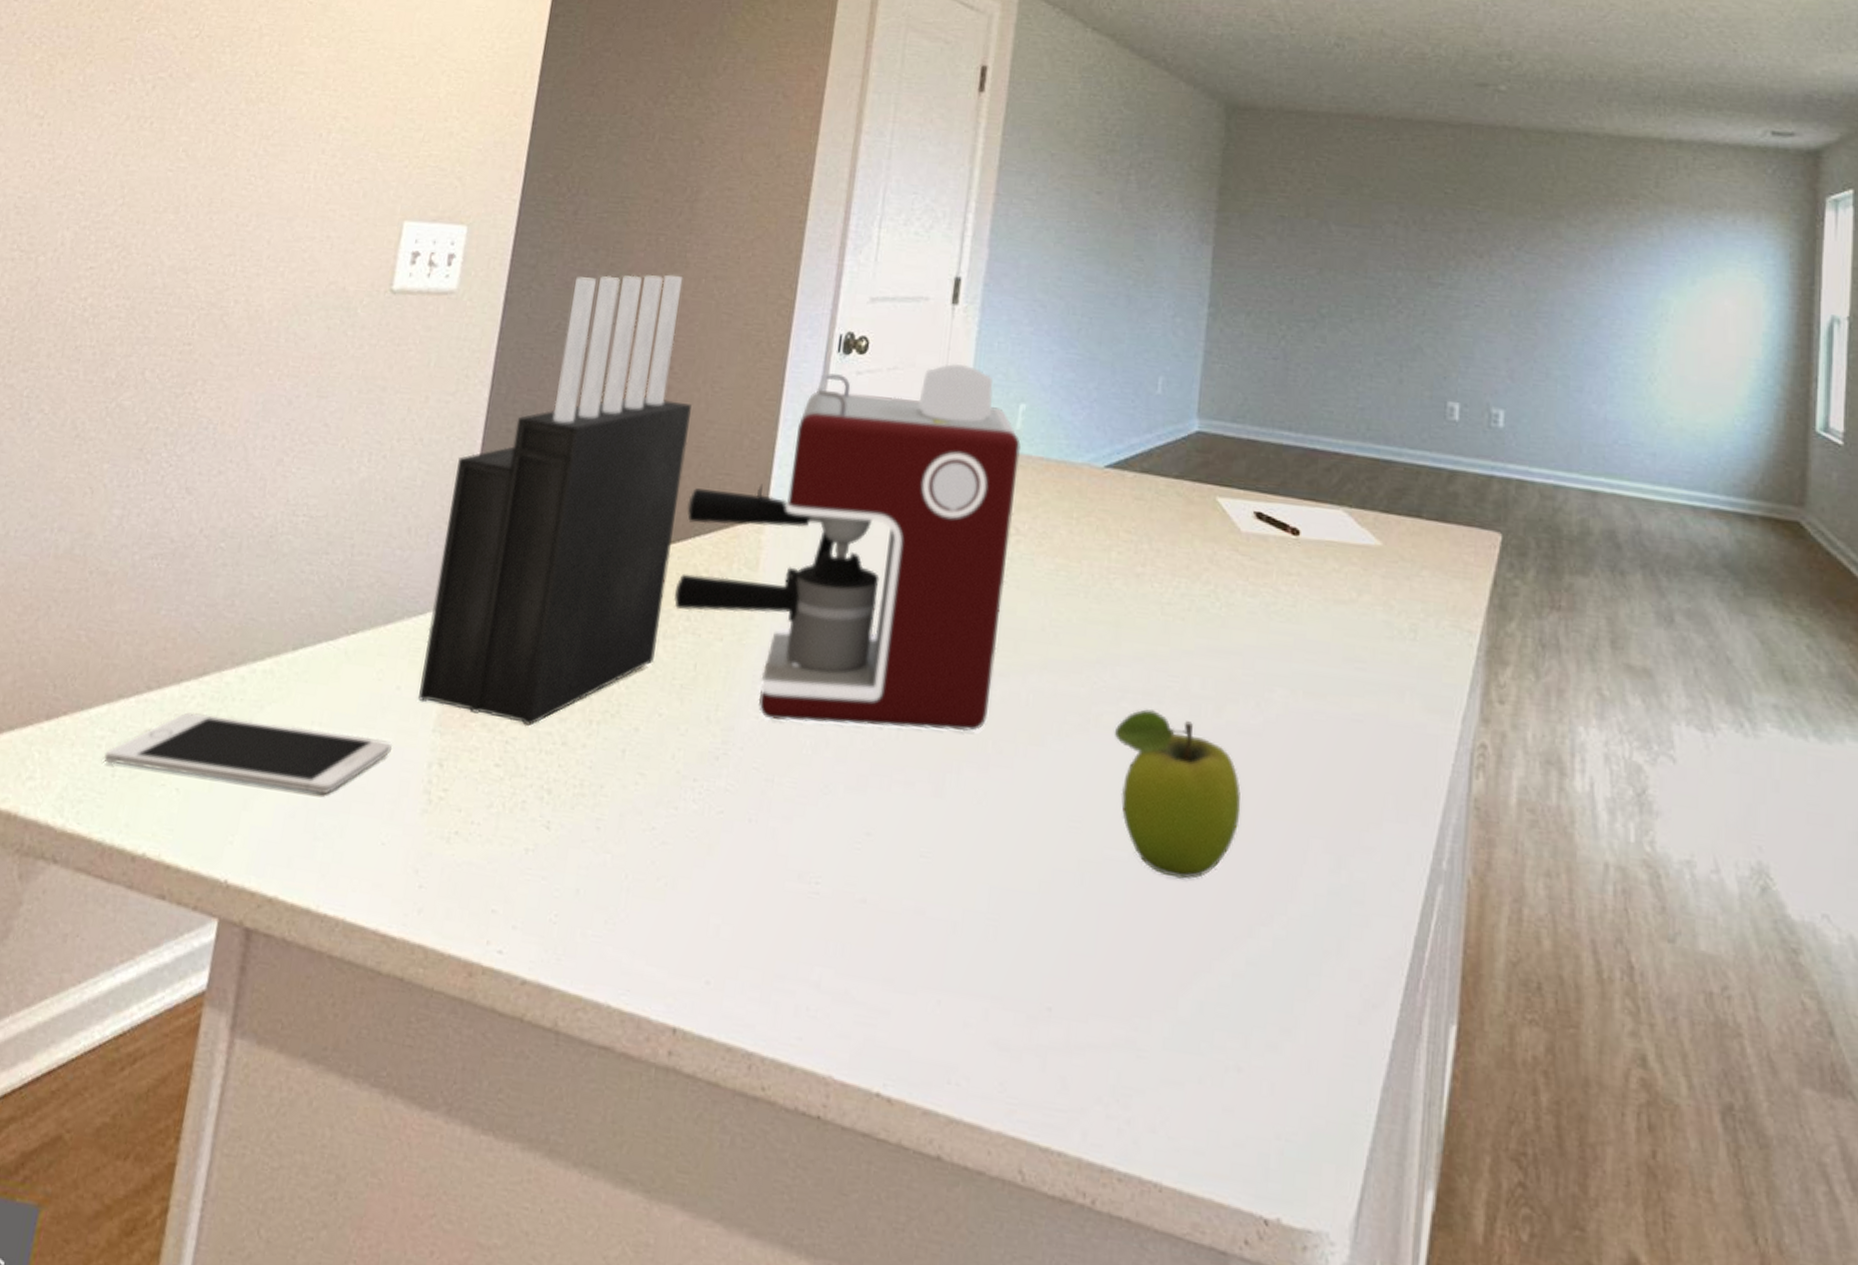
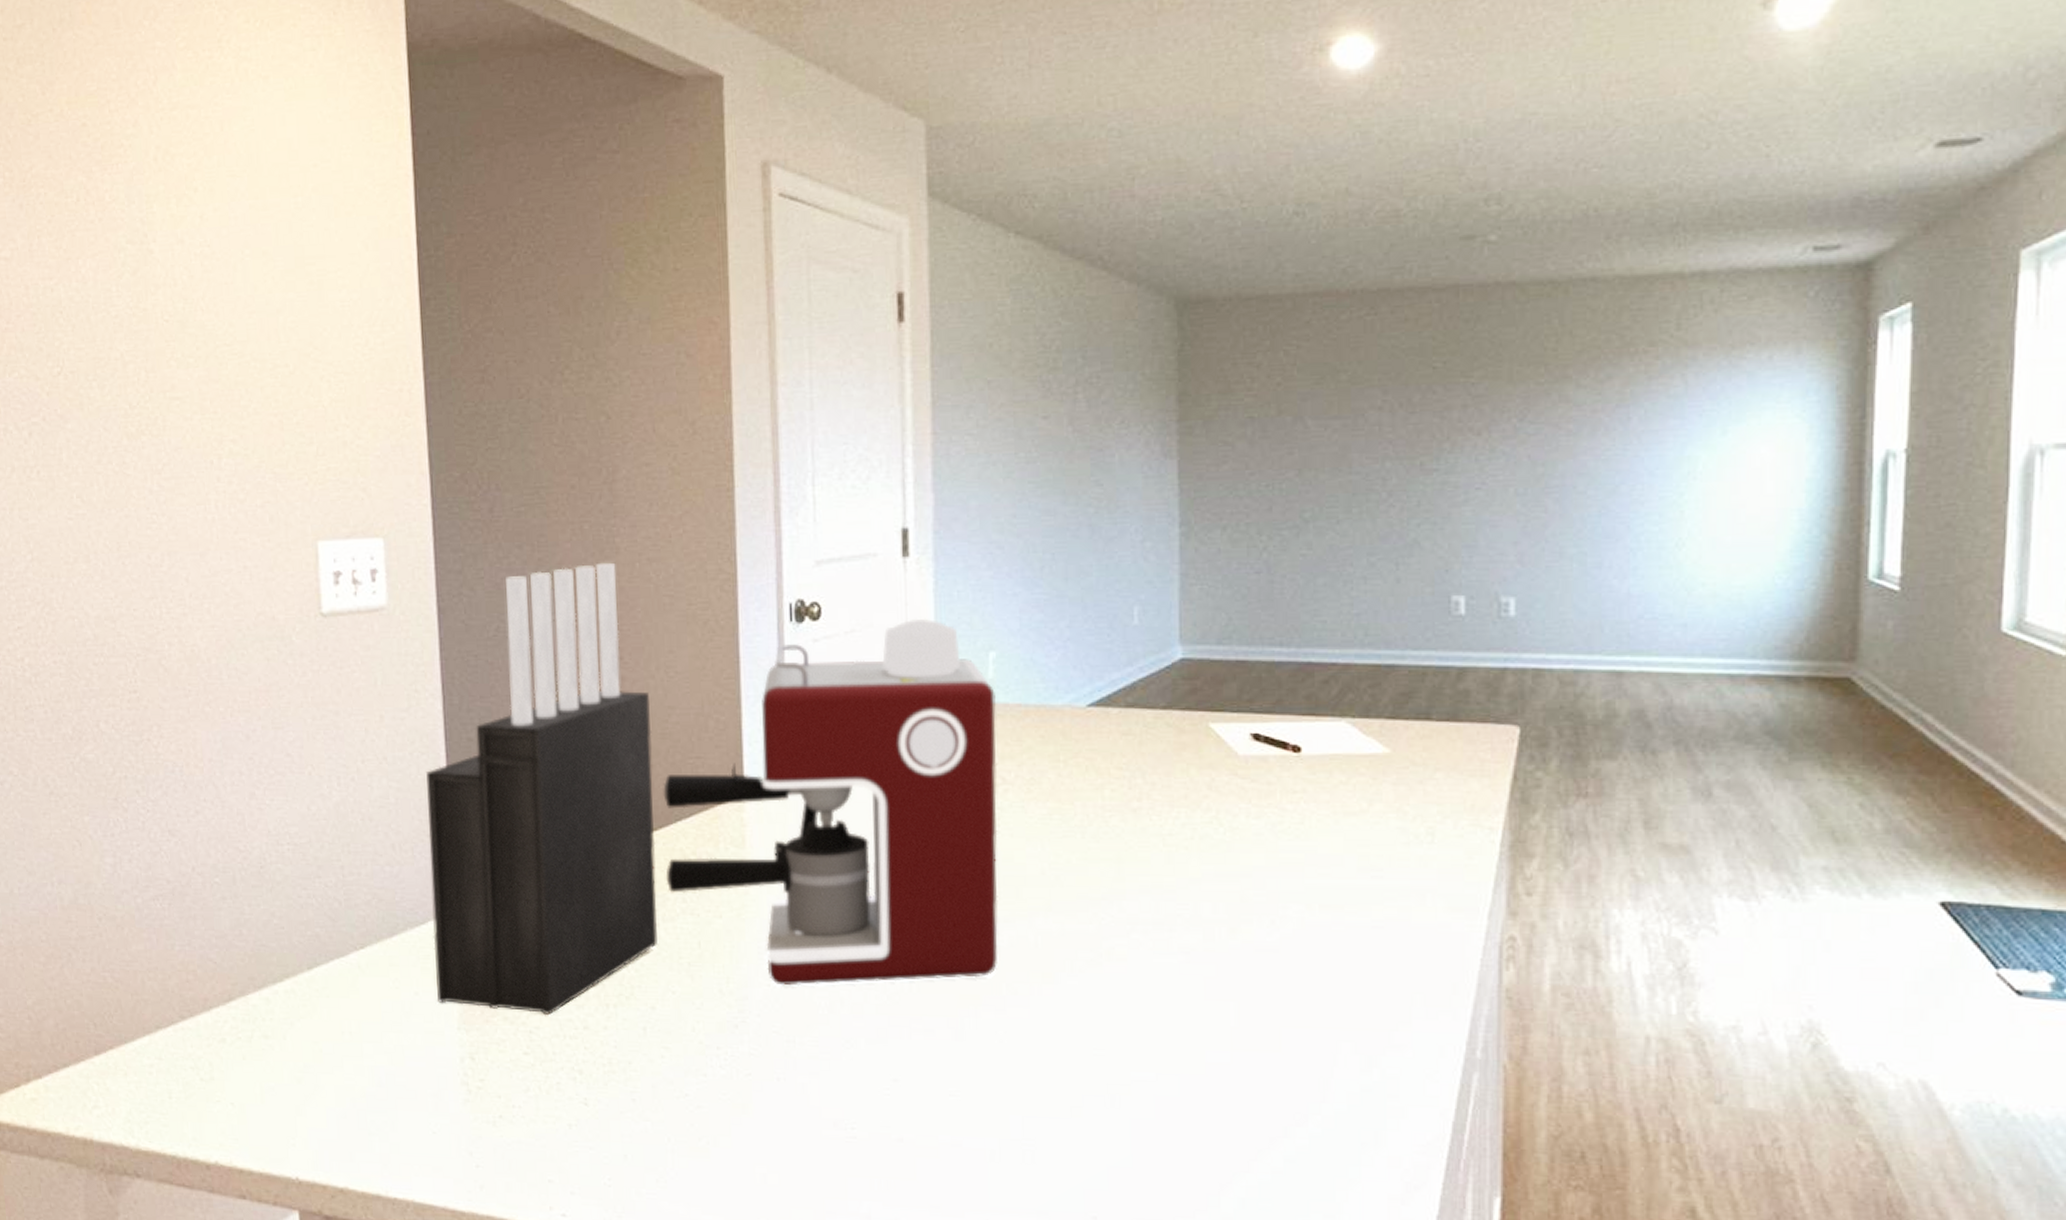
cell phone: present [104,712,393,795] -> none [157,1035,424,1095]
fruit: present [1114,709,1241,879] -> none [1128,938,1265,1091]

